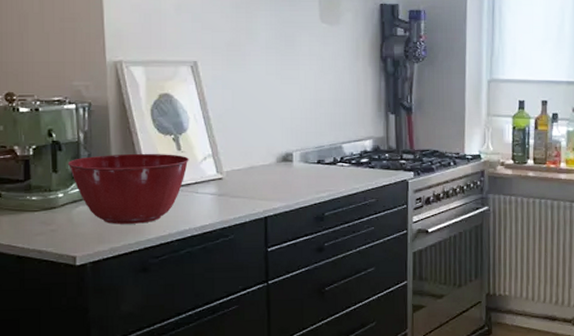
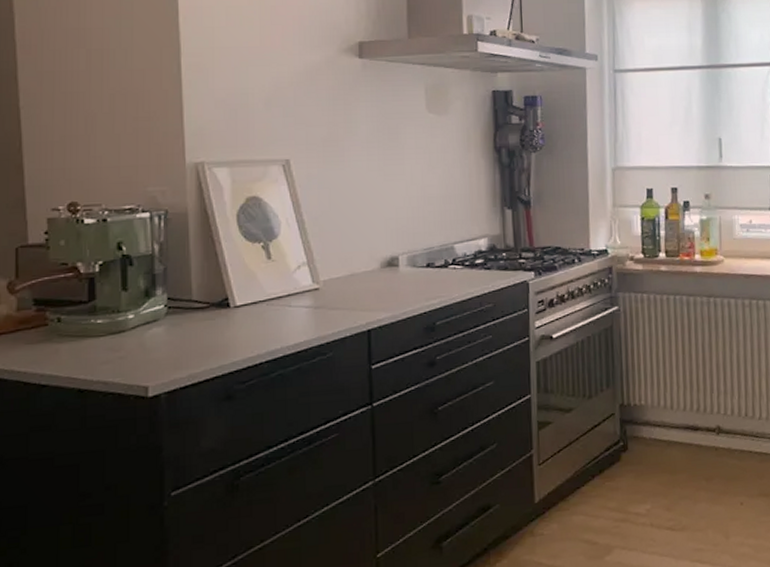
mixing bowl: present [67,153,189,224] -> none [139,263,281,347]

